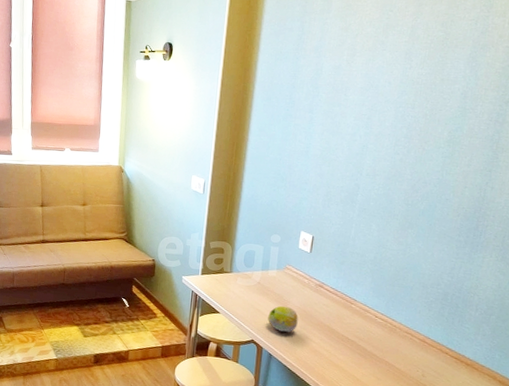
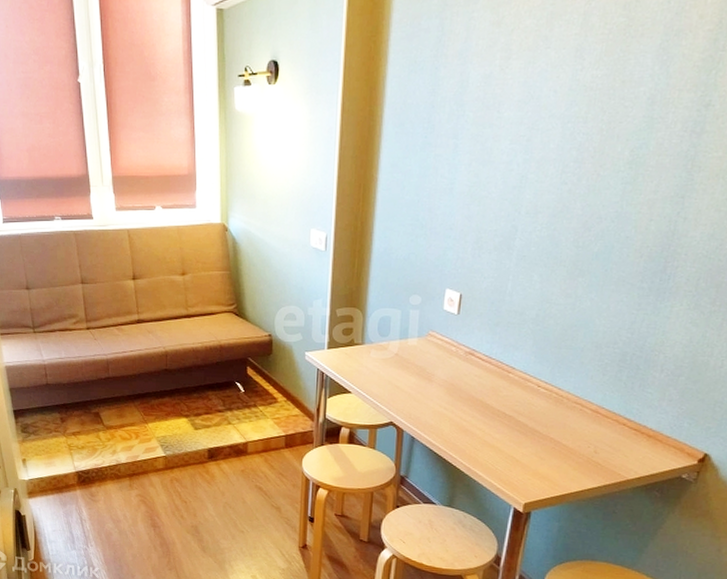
fruit: present [268,305,298,332] -> none [409,380,445,410]

